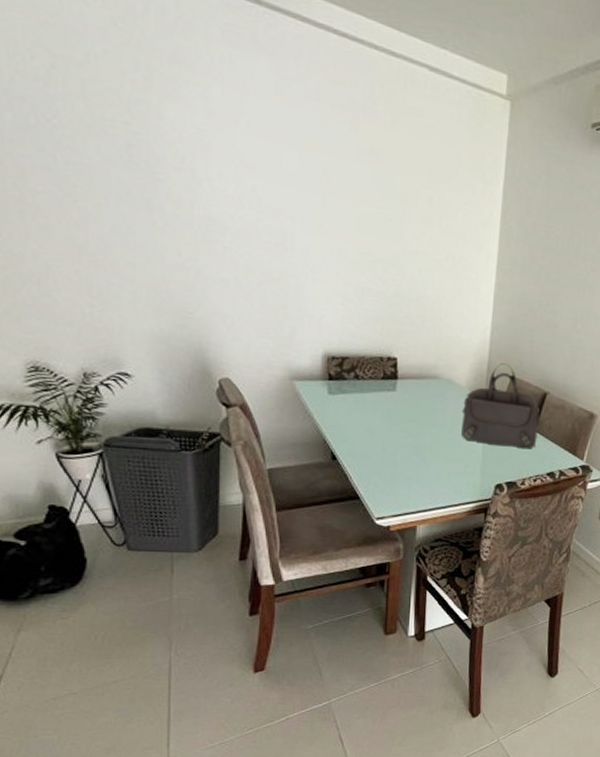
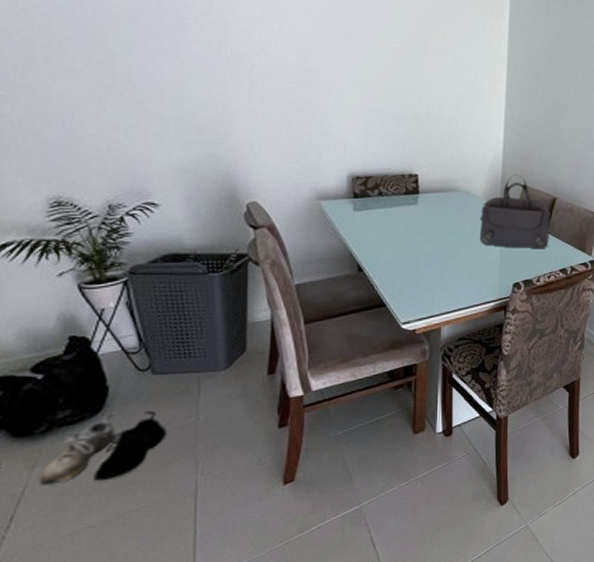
shoe: none [24,584,142,650] -> present [38,410,167,486]

